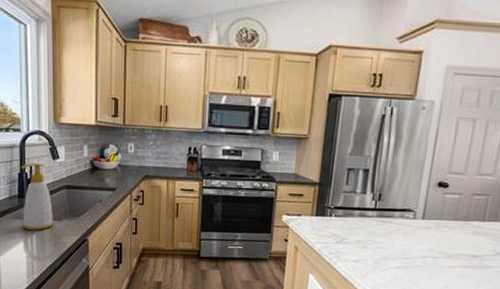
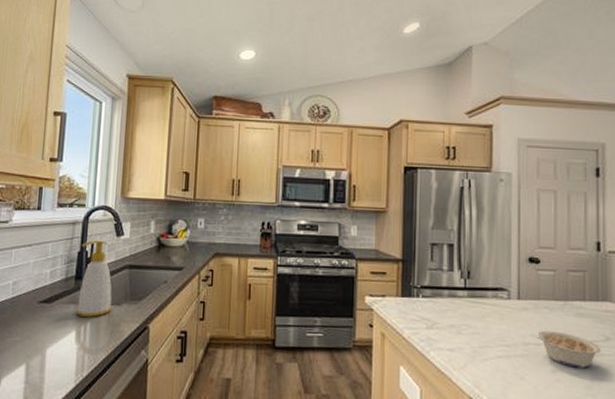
legume: none [433,246,490,278] -> present [536,330,601,369]

